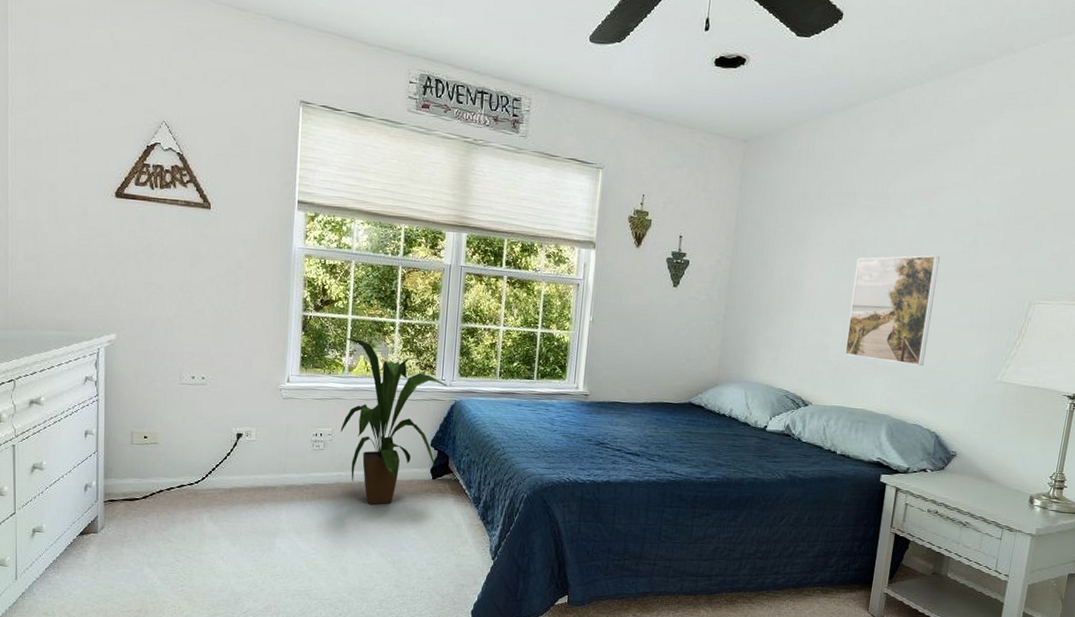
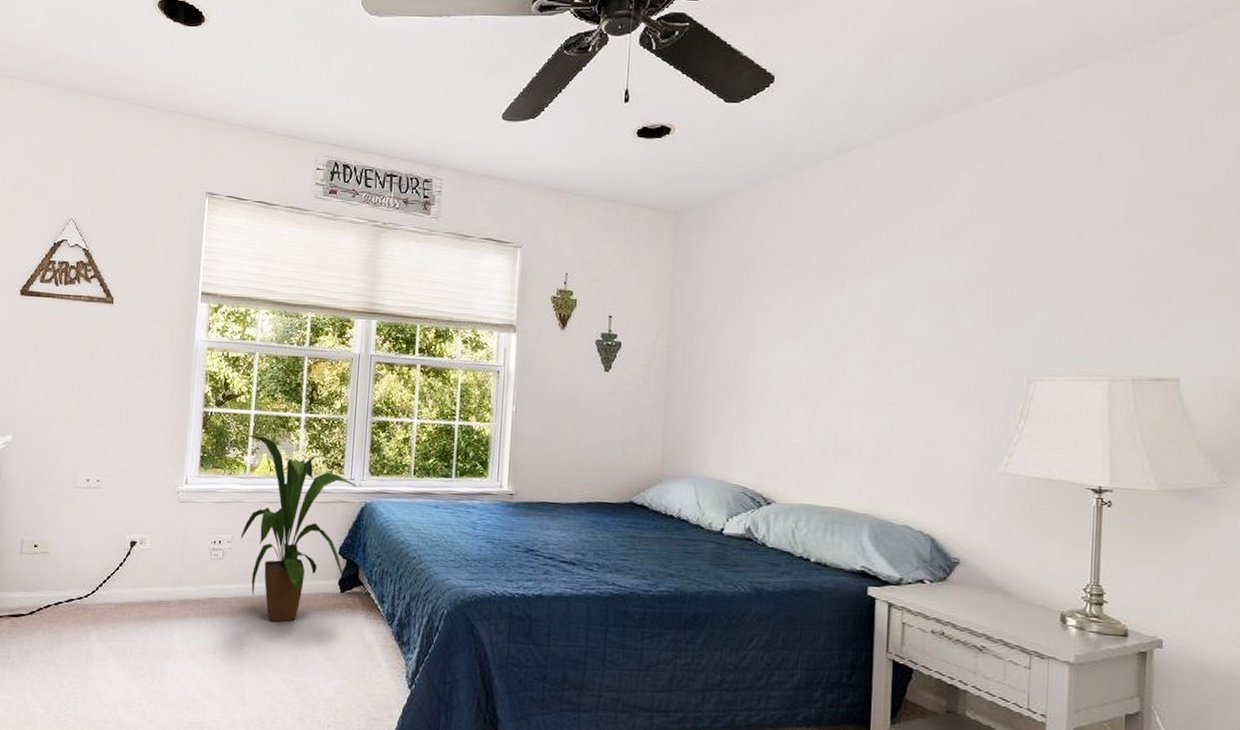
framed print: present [845,255,940,366] -> none [810,328,912,456]

